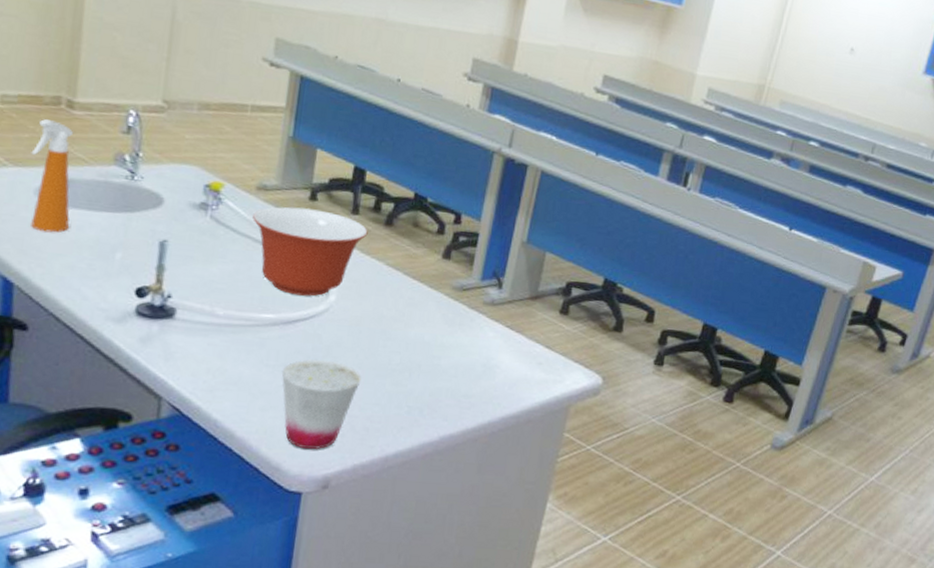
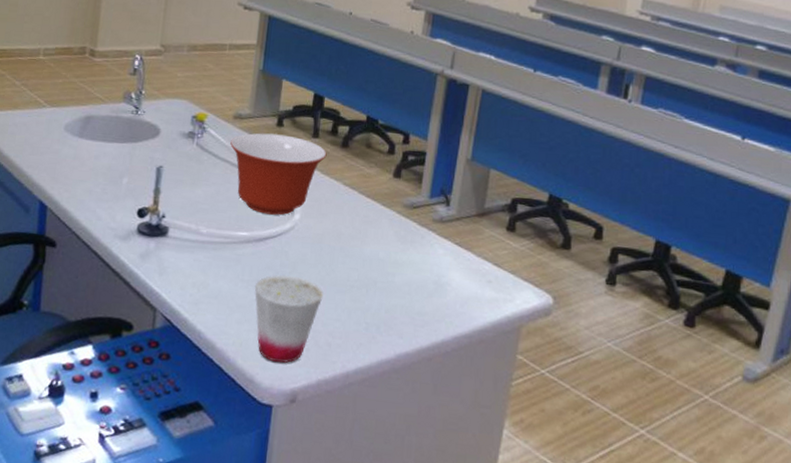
spray bottle: present [31,119,74,233] -> none [61,67,95,162]

